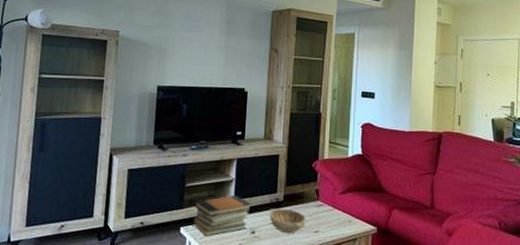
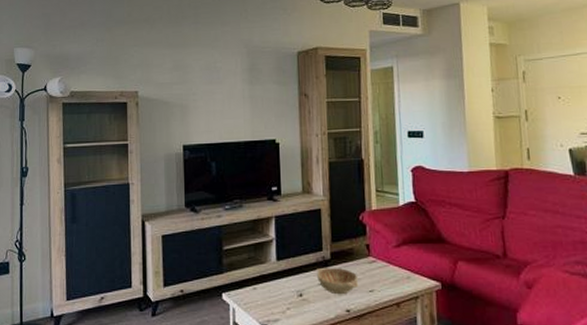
book stack: present [194,195,251,237] -> none [235,256,295,302]

